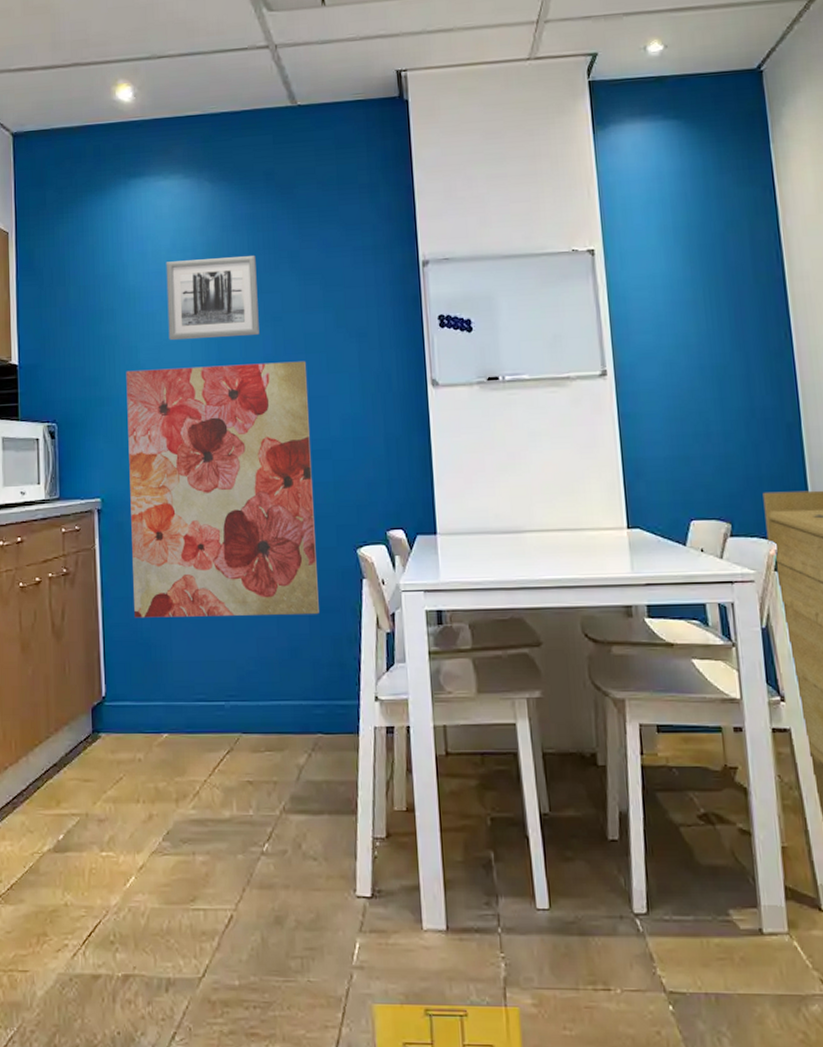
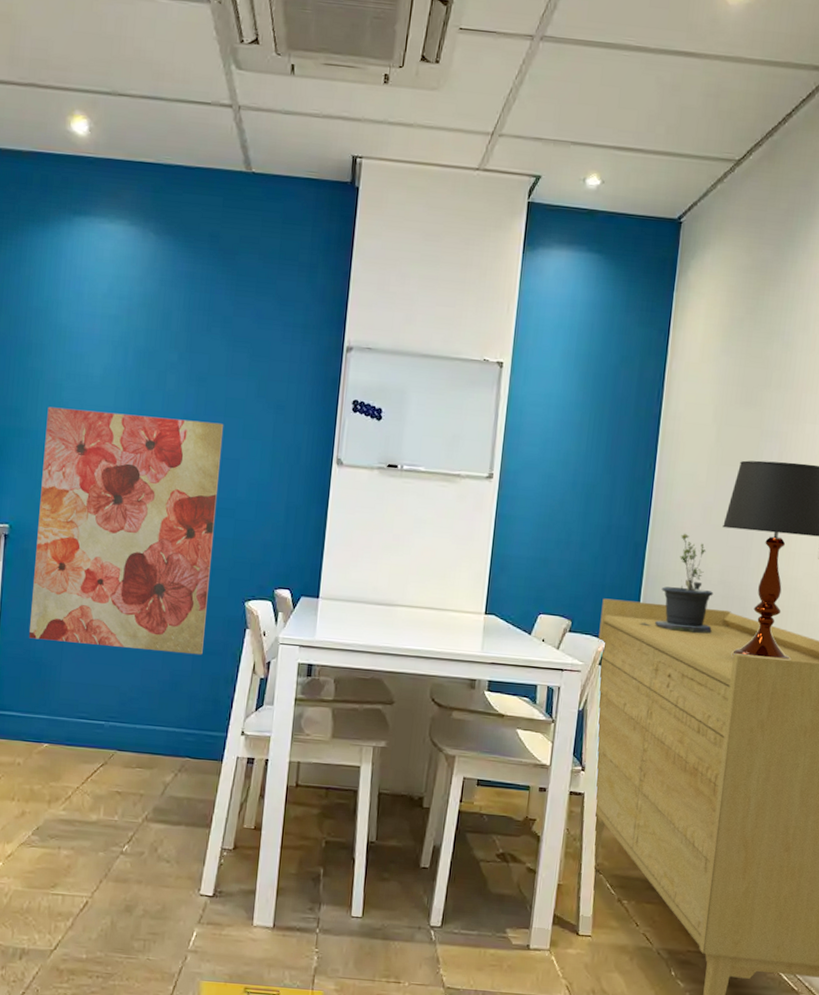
wall art: present [166,256,260,340] -> none [94,306,190,392]

